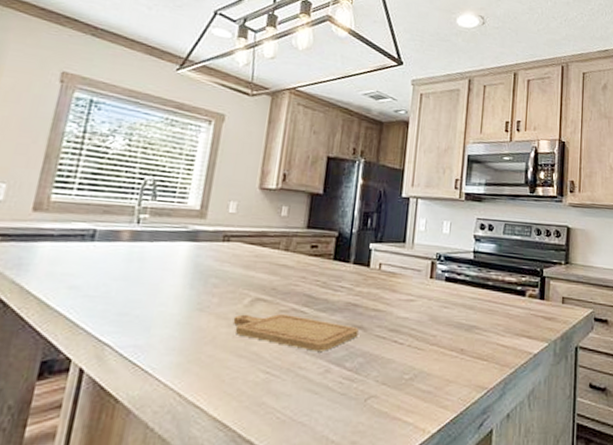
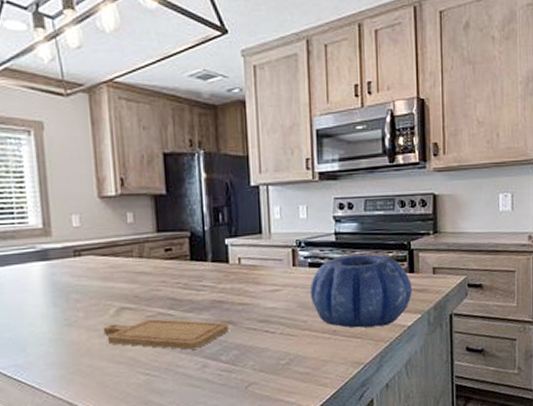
decorative bowl: none [442,274,541,351] -> present [310,254,412,328]

